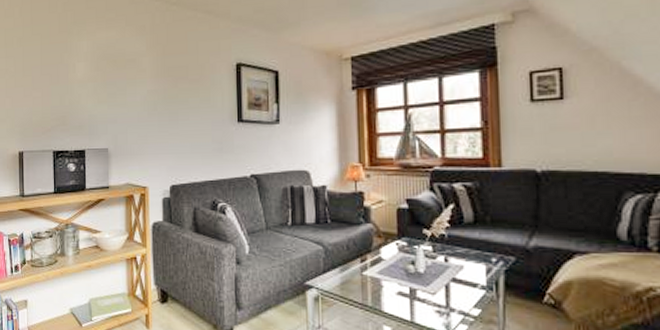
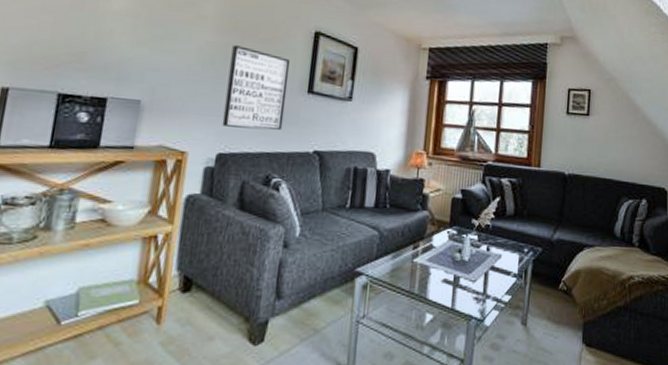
wall art: none [169,89,220,161] -> present [222,45,291,130]

